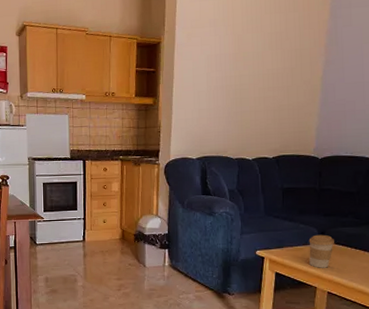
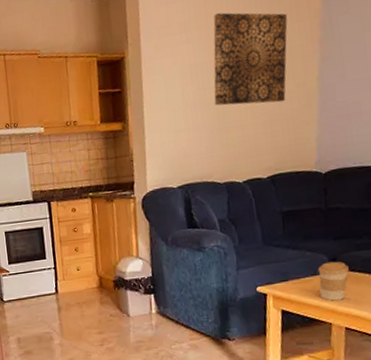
wall art: none [233,13,301,95] -> present [213,12,288,106]

